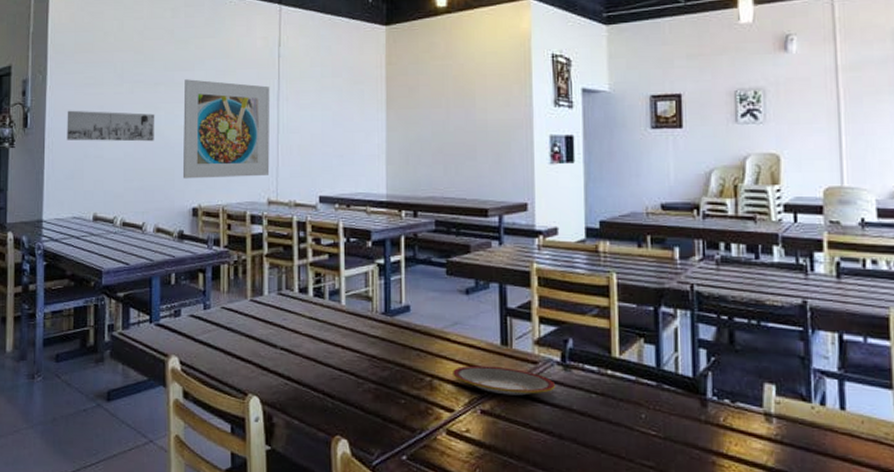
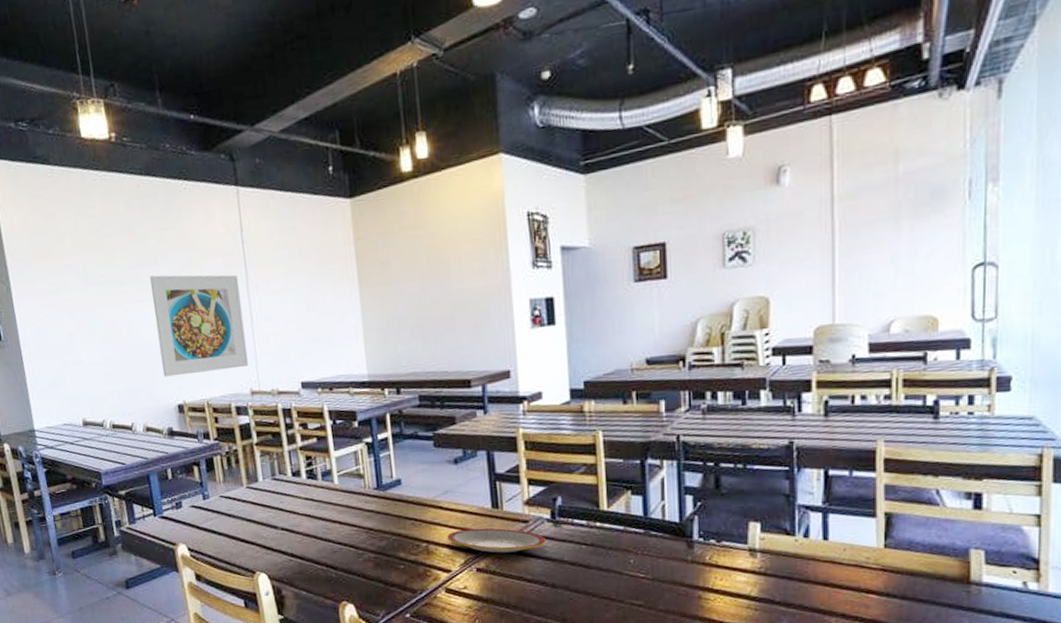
wall art: present [67,110,155,142] -> none [38,314,129,350]

